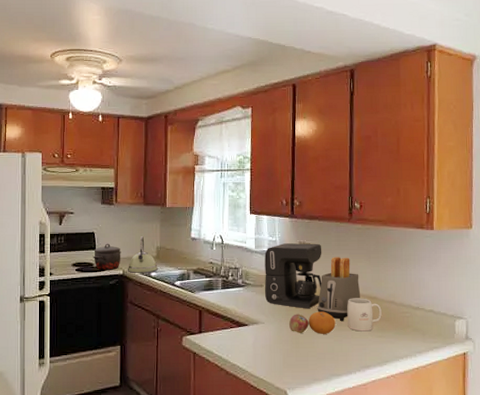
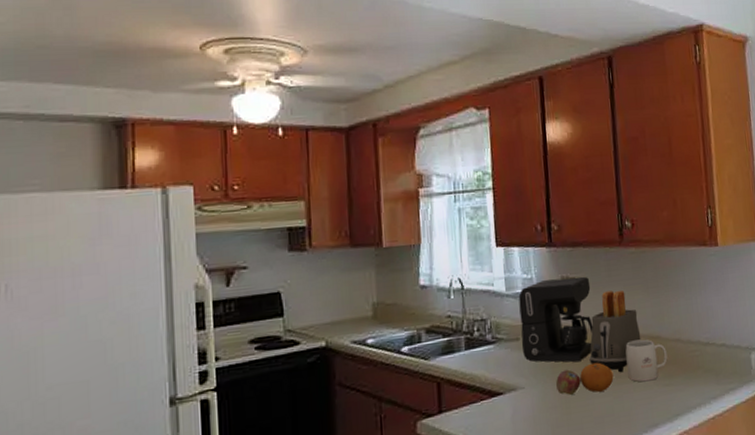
cooking pot: present [93,243,121,271] -> none [279,305,323,346]
kettle: present [128,236,158,273] -> none [332,290,376,343]

